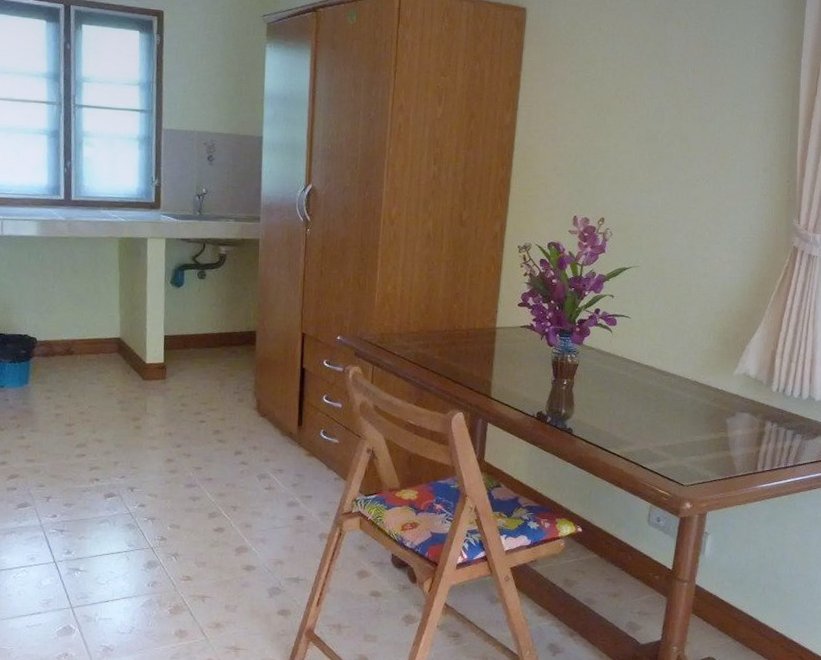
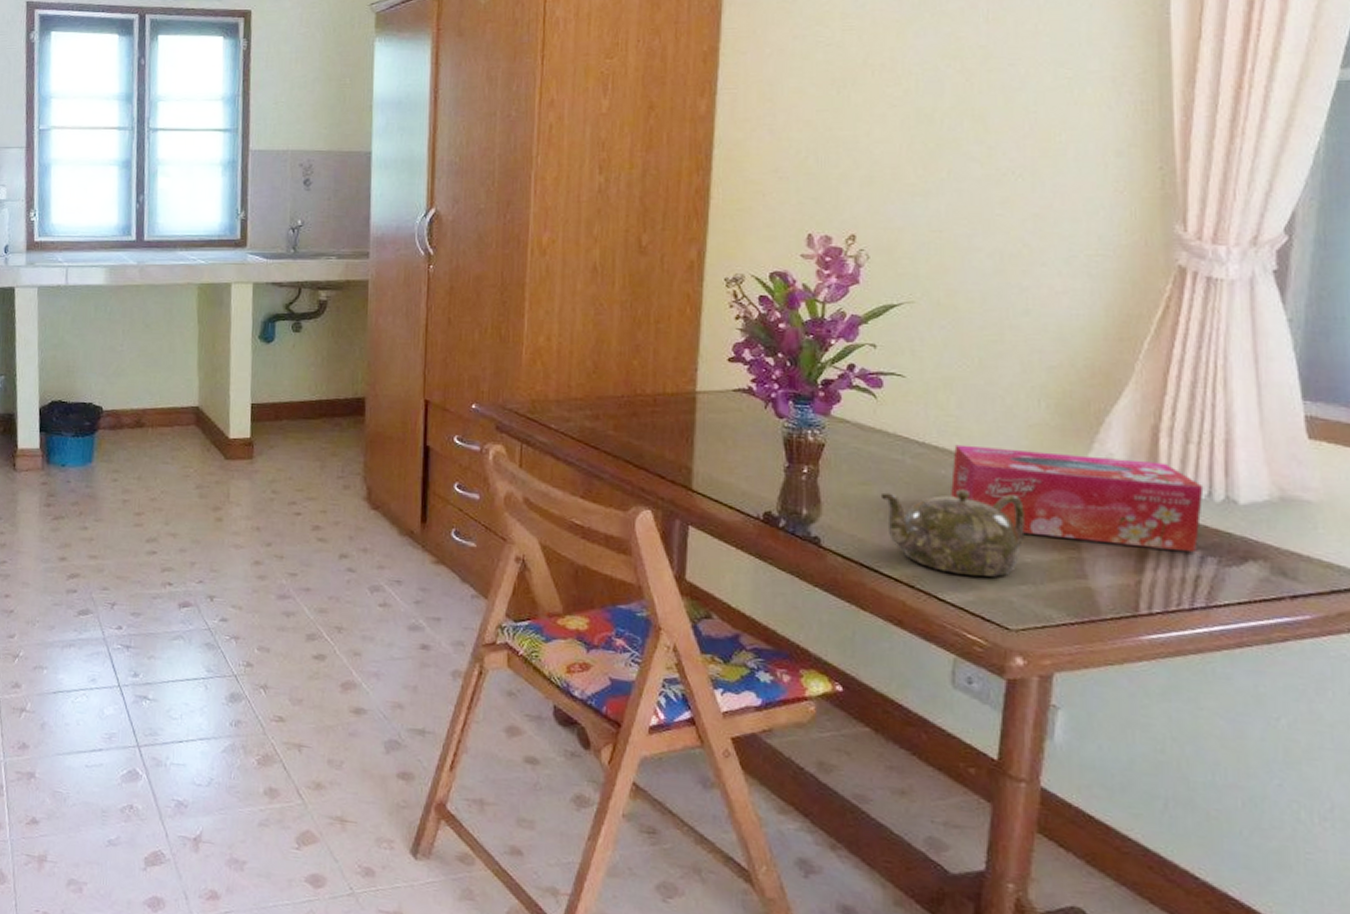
teapot: none [611,393,697,452] -> present [880,489,1025,578]
tissue box: none [654,364,798,432] -> present [951,444,1204,553]

